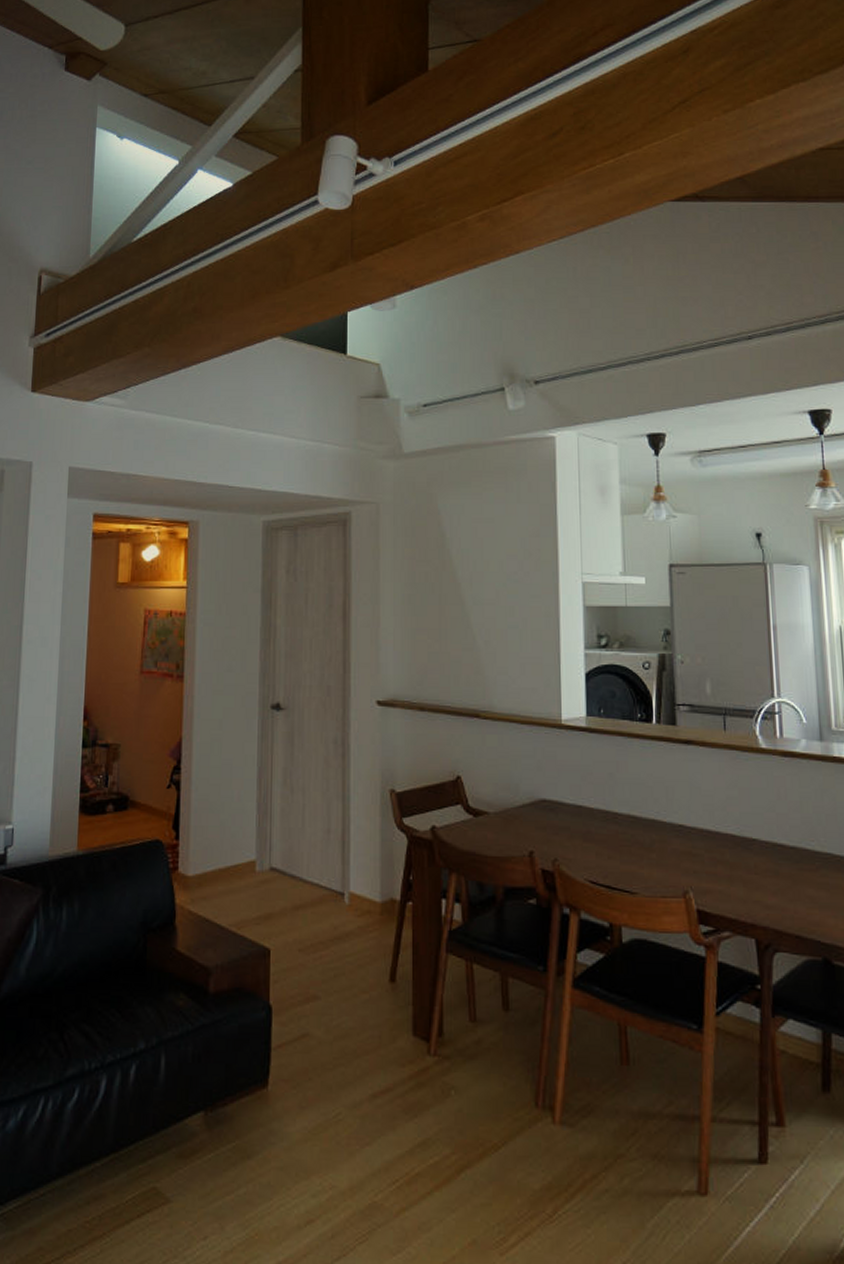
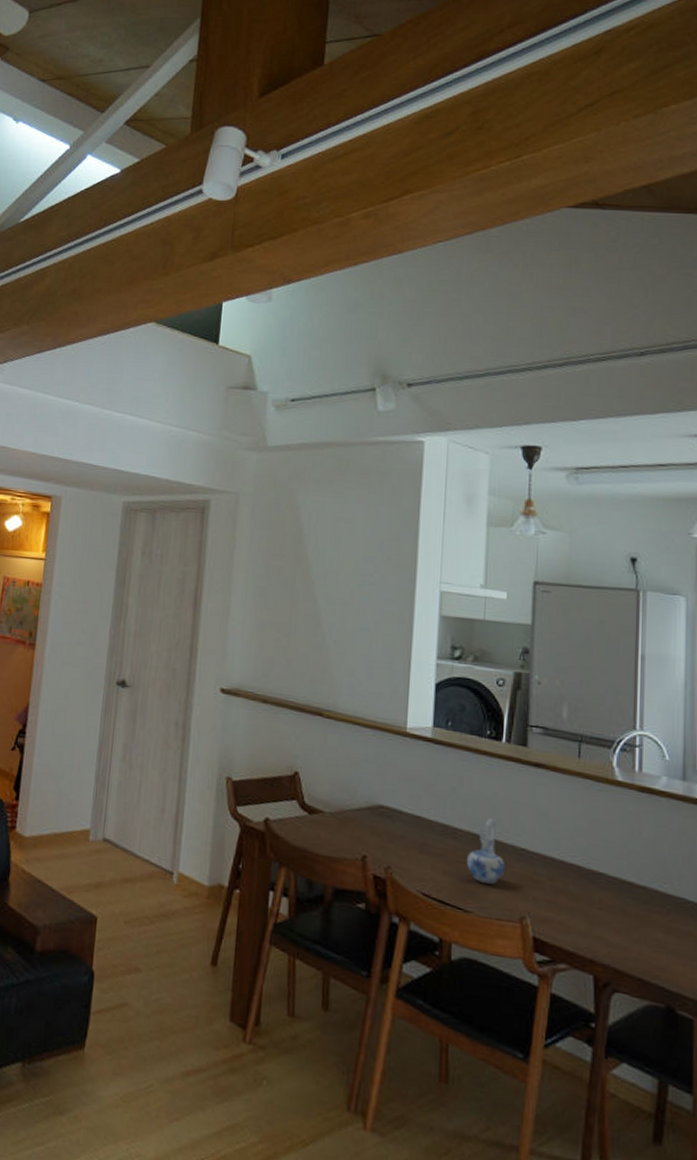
ceramic pitcher: none [628,799,666,863] -> present [466,818,506,884]

